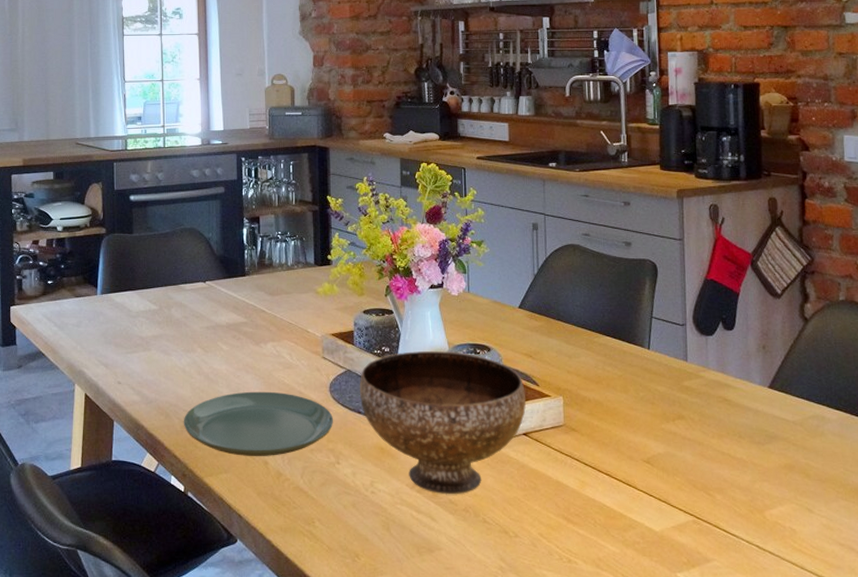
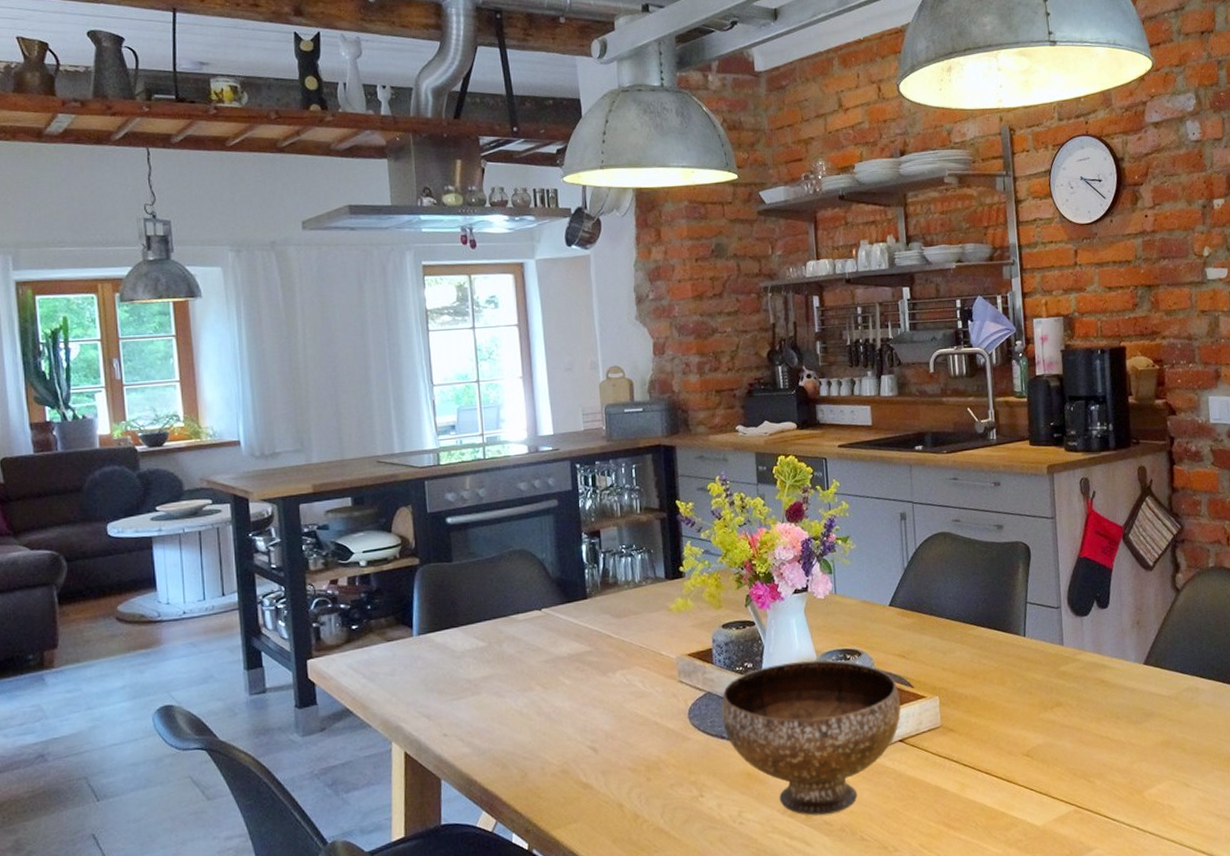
plate: present [183,391,334,456] -> none [523,725,695,802]

